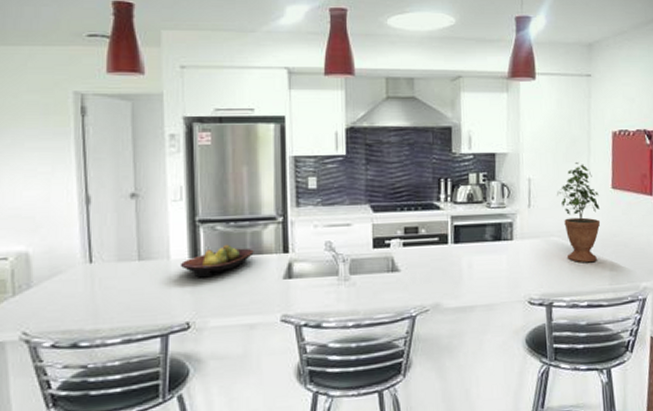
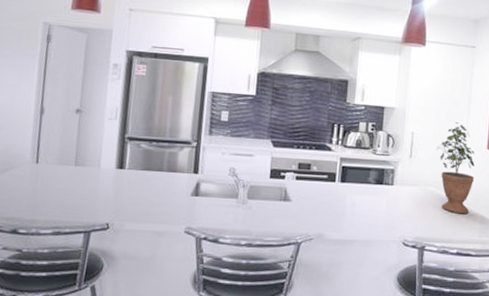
fruit bowl: present [180,244,254,278] -> none [107,160,169,187]

